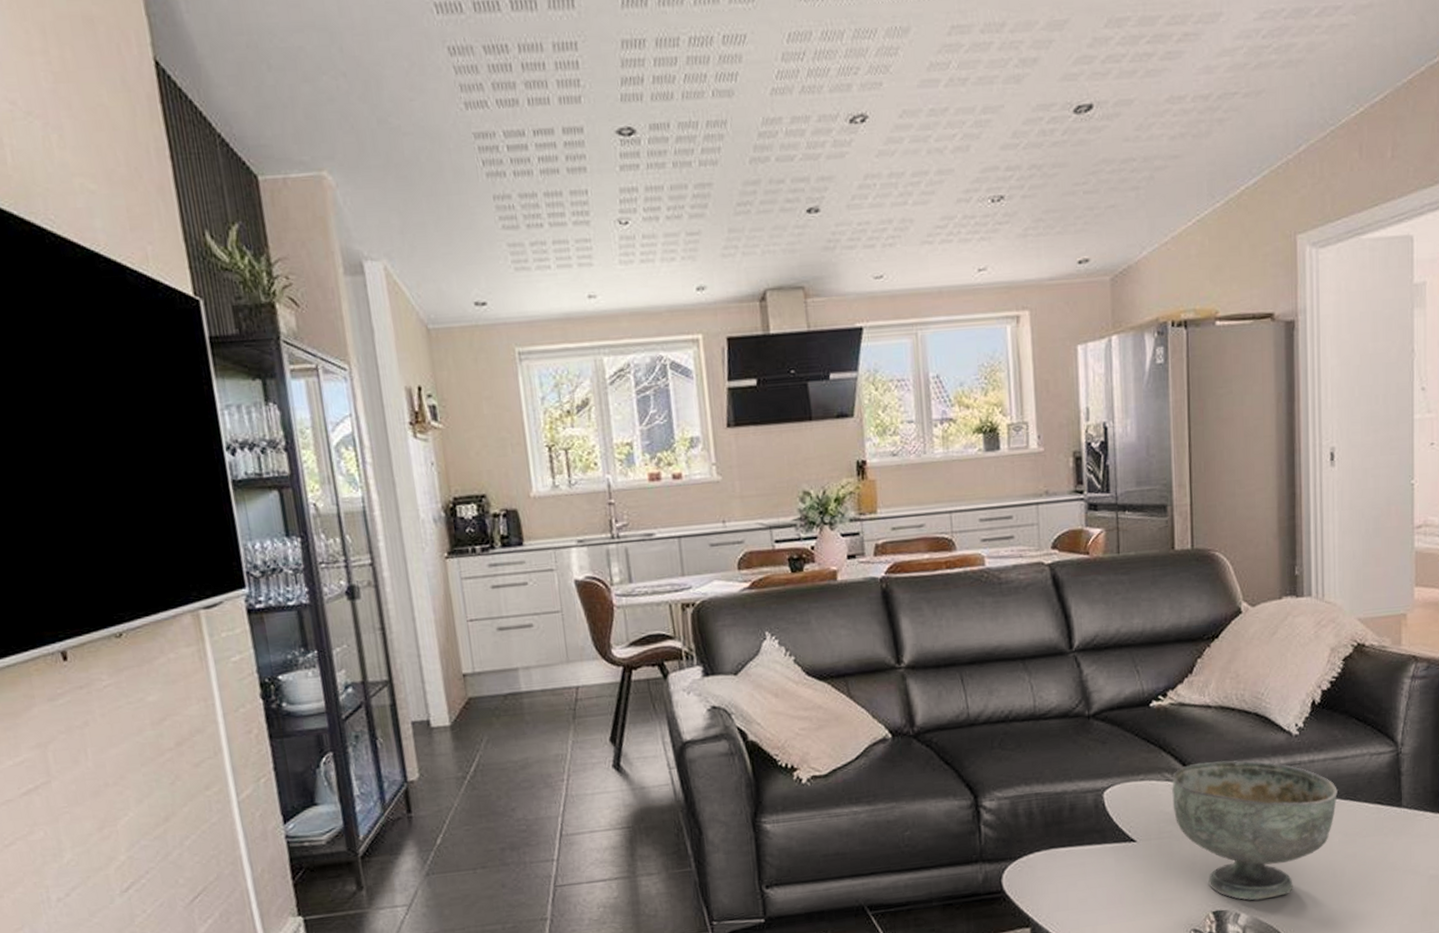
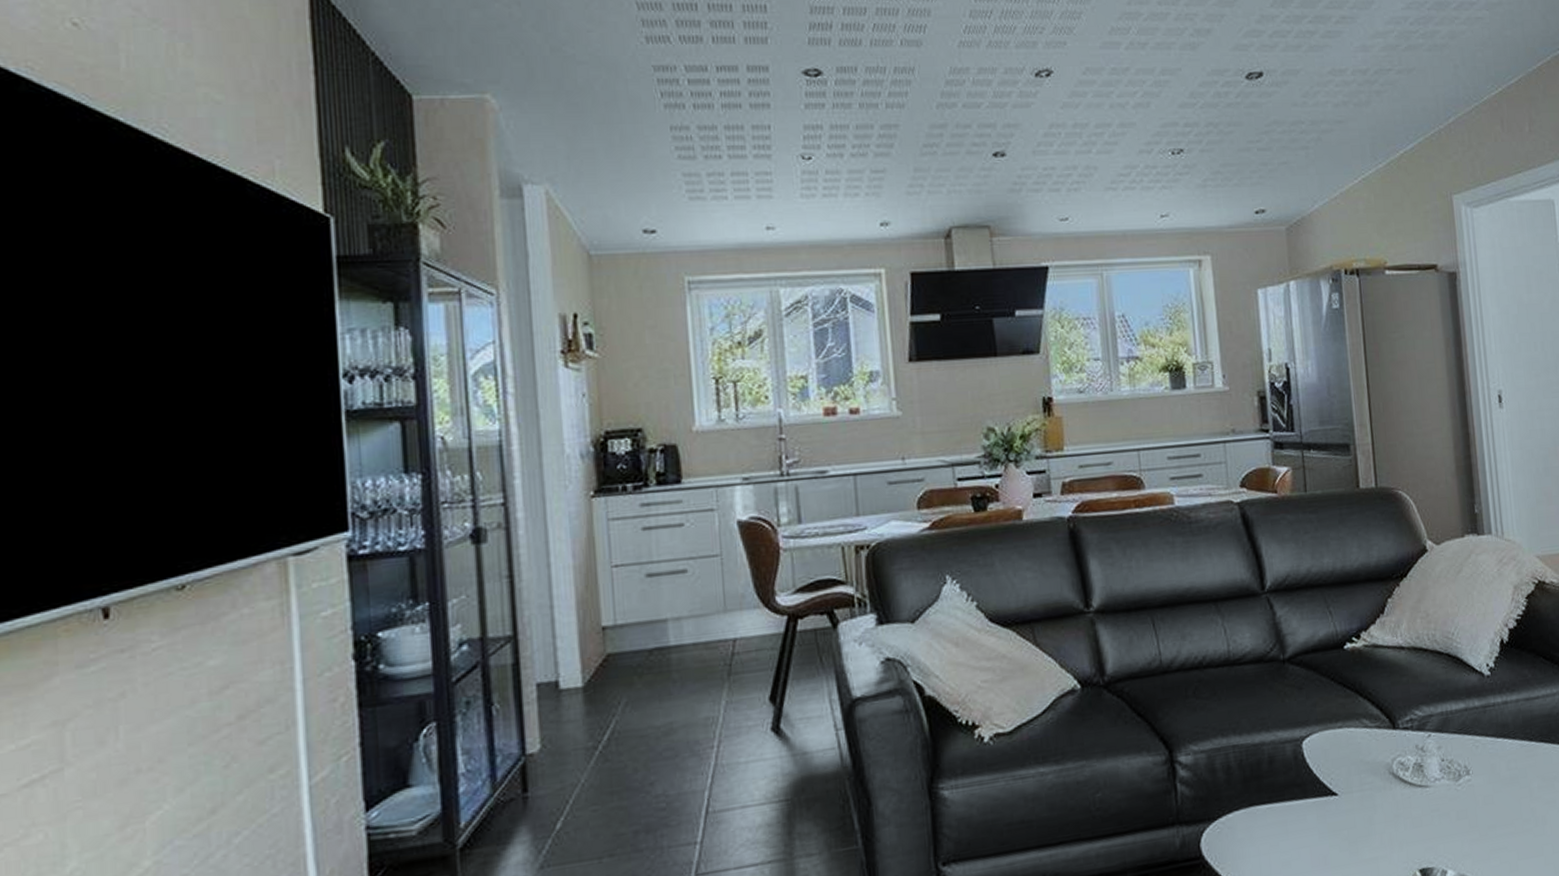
decorative bowl: present [1172,760,1338,901] -> none [1370,704,1533,855]

